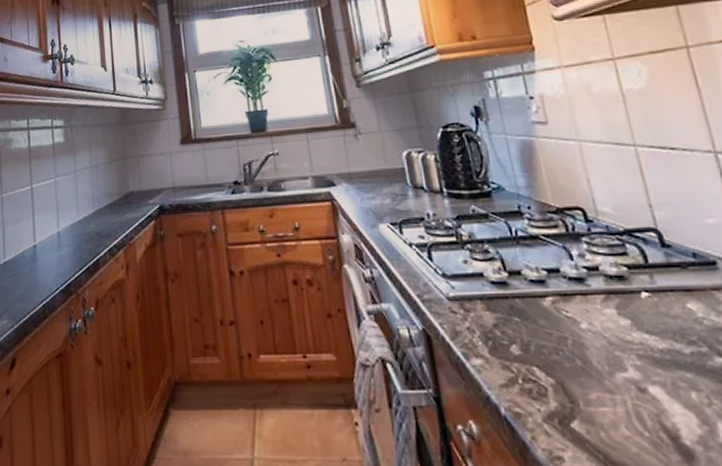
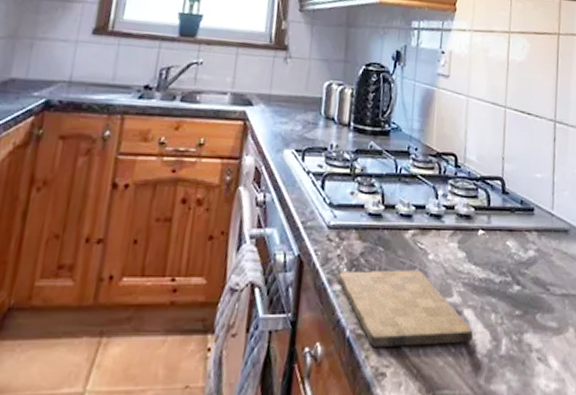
cutting board: none [474,341,672,429] -> present [338,270,473,348]

